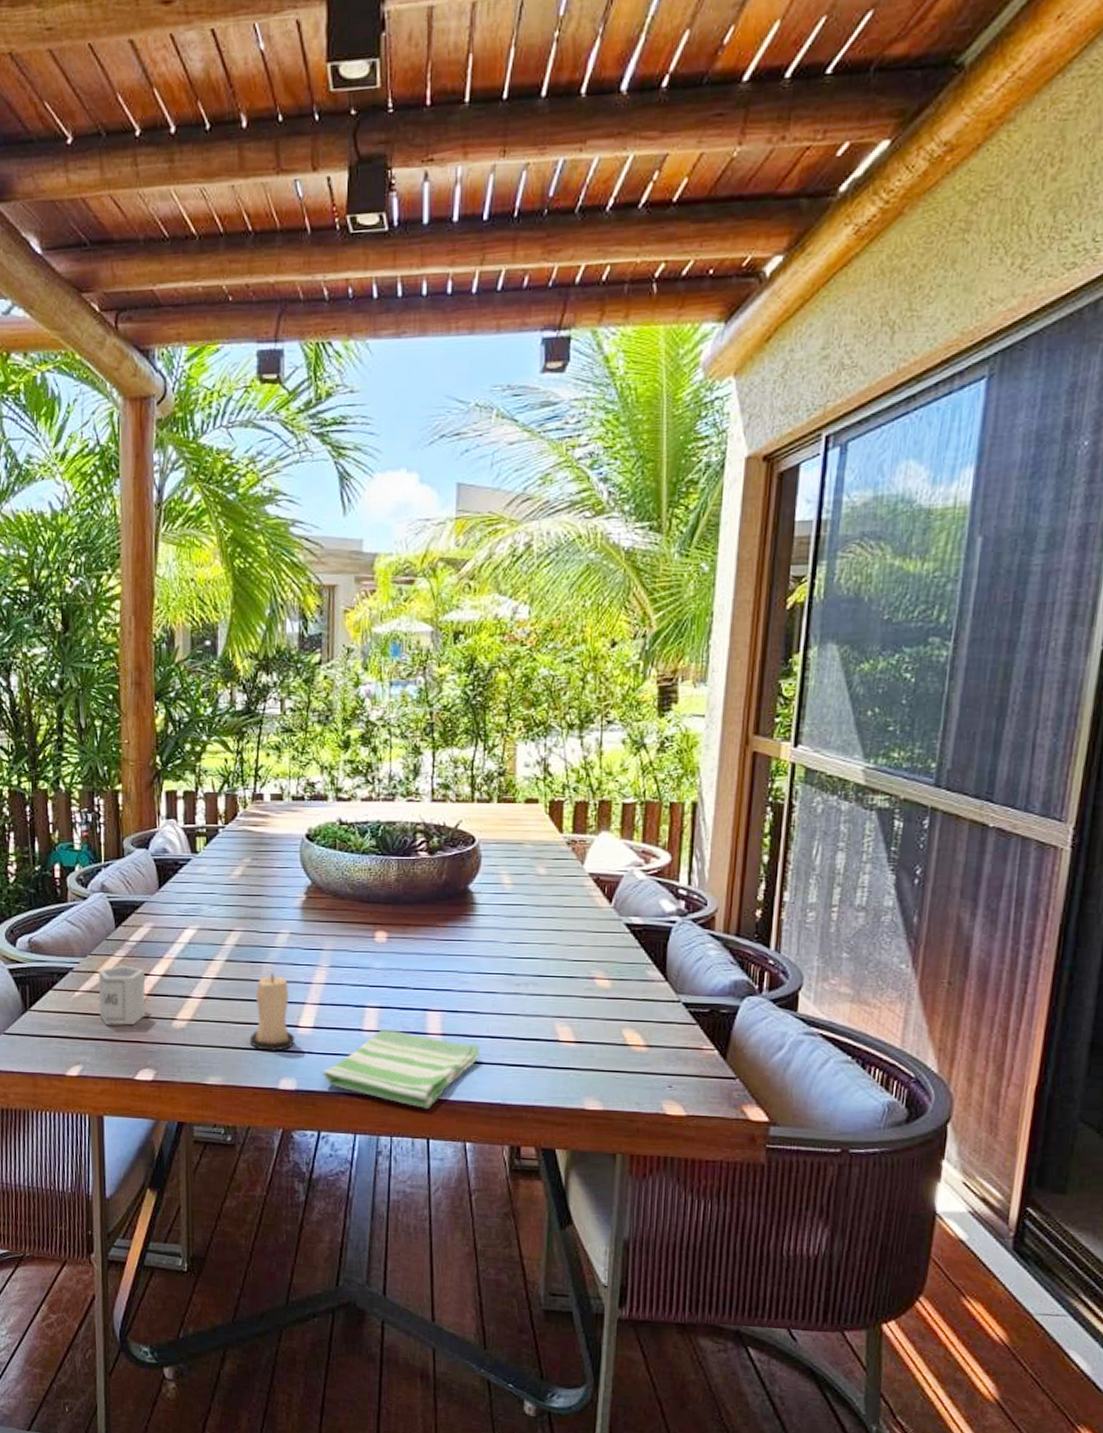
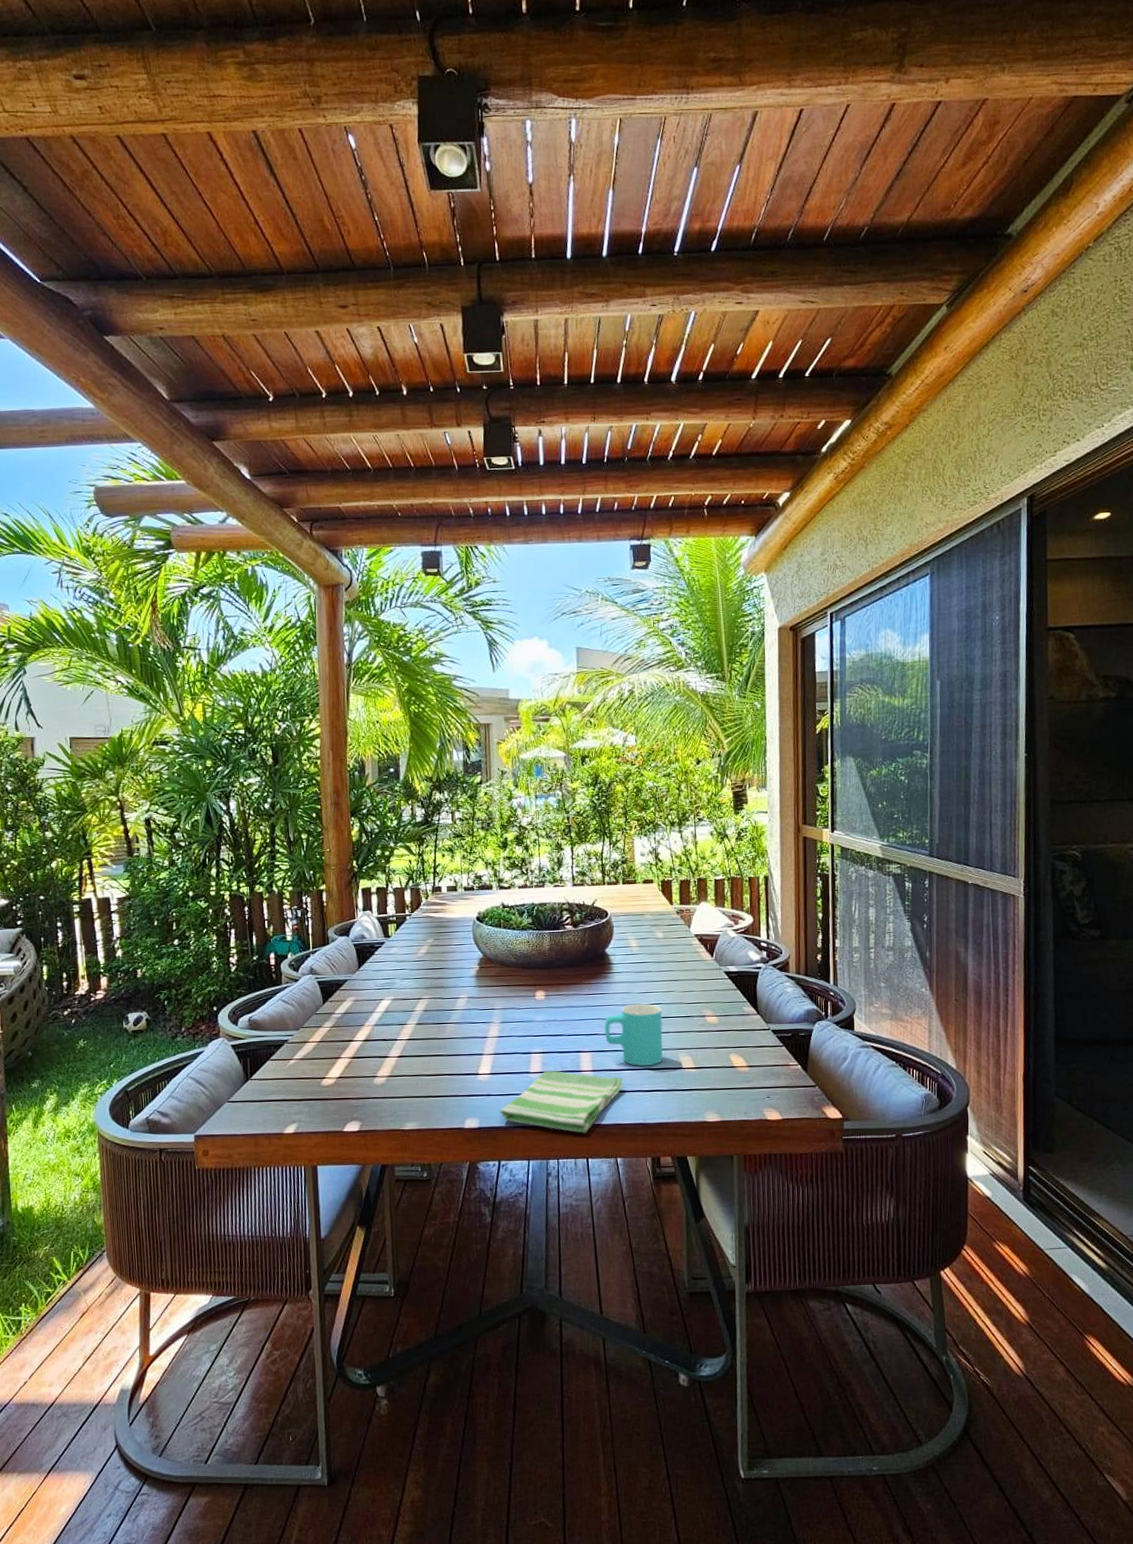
cup: present [99,965,146,1025] -> none [310,1034,351,1086]
candle: present [249,973,295,1051] -> none [438,1031,476,1097]
cup: none [461,956,538,1034] -> present [604,1003,663,1066]

